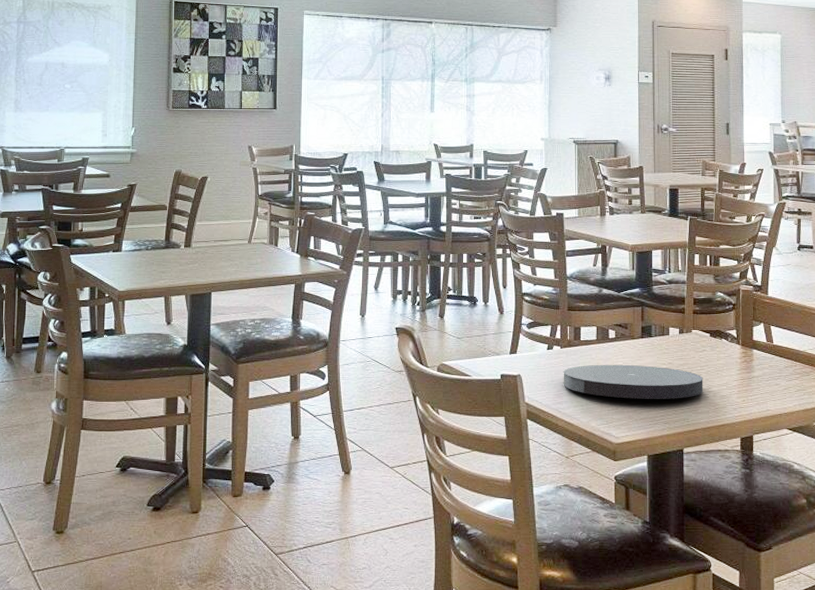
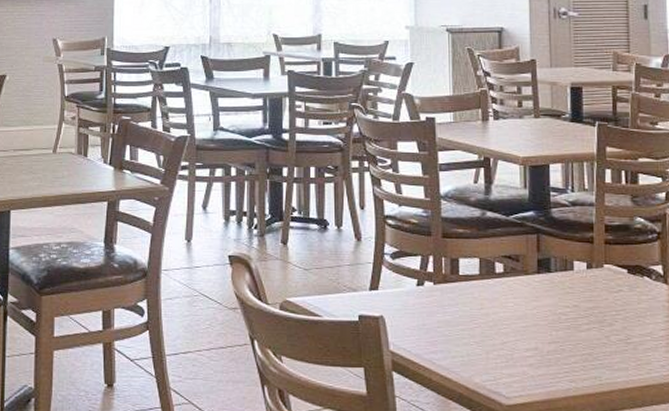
plate: present [563,364,704,399] -> none [437,305,620,352]

